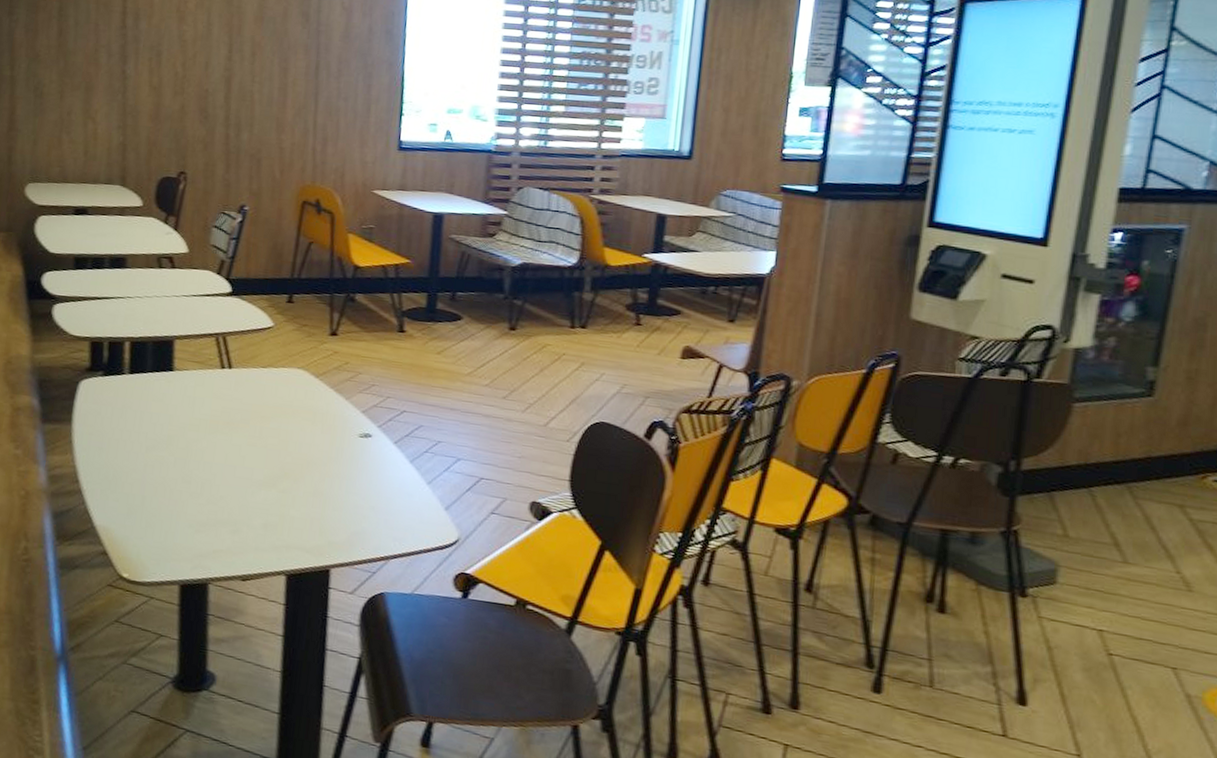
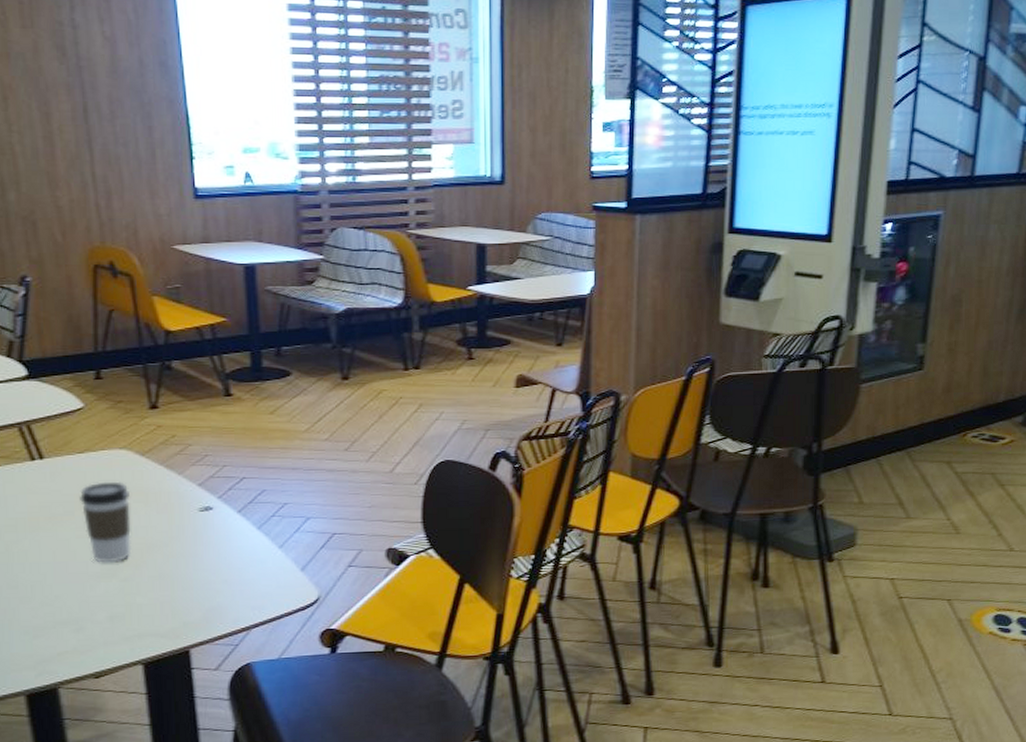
coffee cup: none [256,396,300,474] -> present [80,481,132,563]

